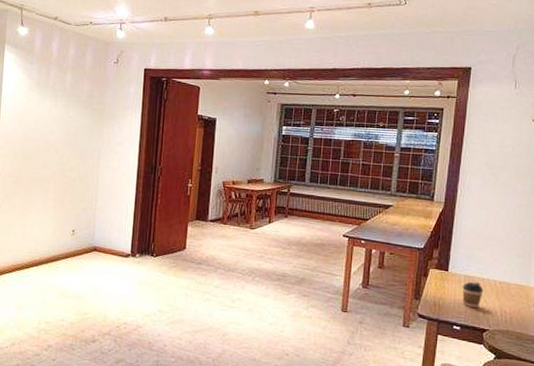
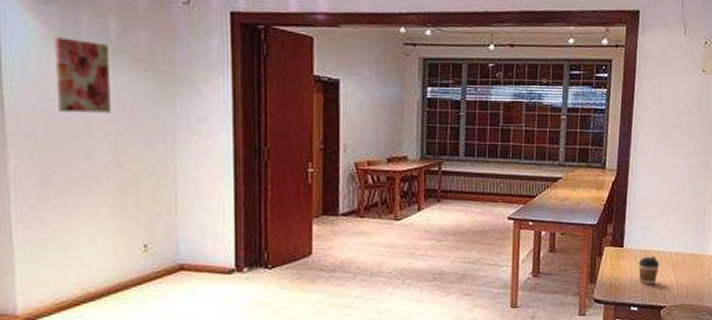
wall art: none [30,85,65,137] -> present [54,37,112,113]

